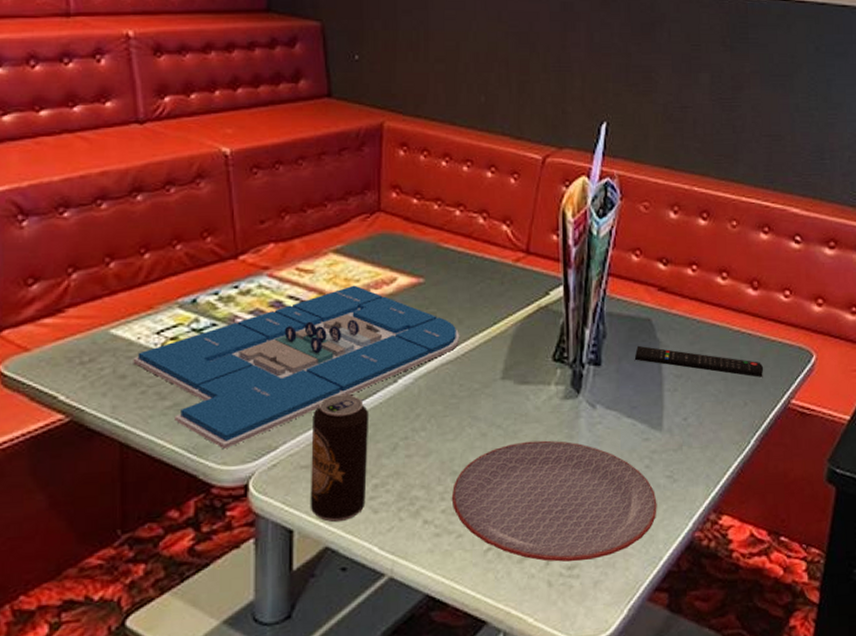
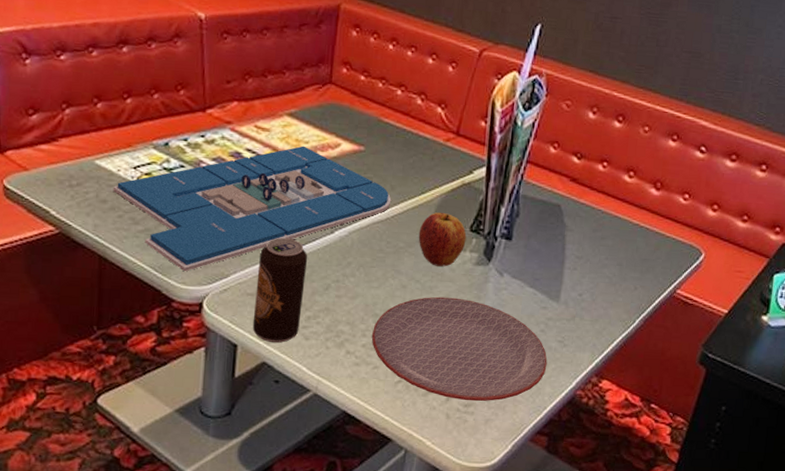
apple: none [495,343,550,406] -> present [418,212,467,267]
remote control: present [634,345,764,377] -> none [541,226,656,267]

